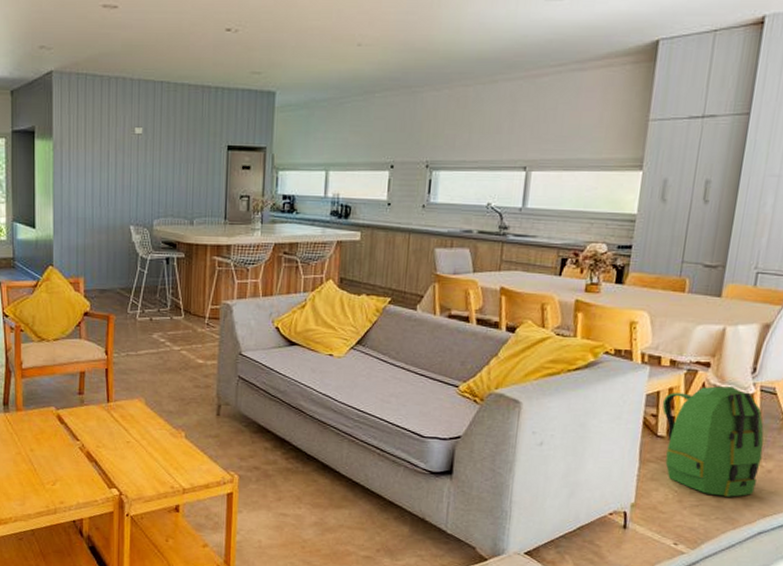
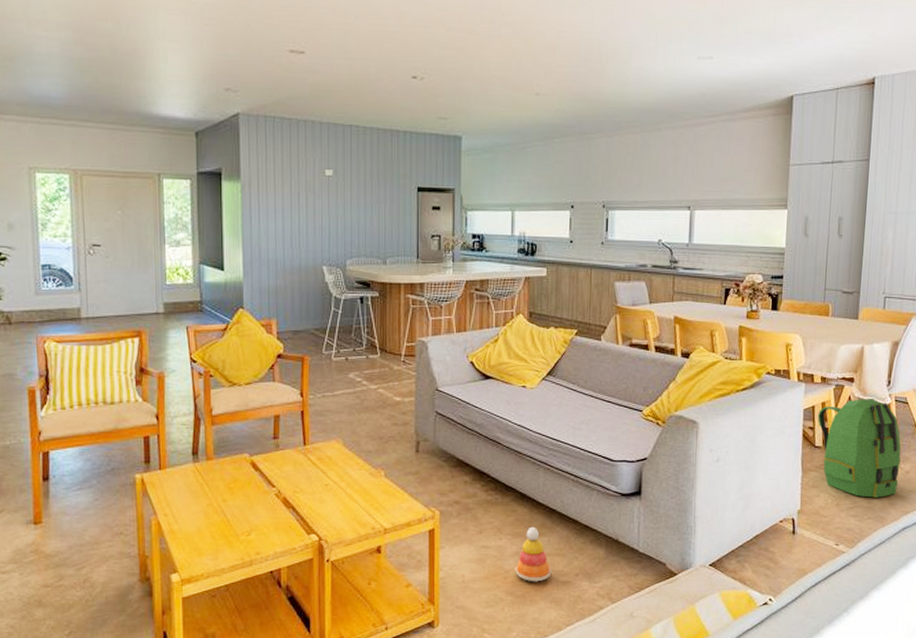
stacking toy: none [313,498,352,554] -> present [515,526,552,582]

